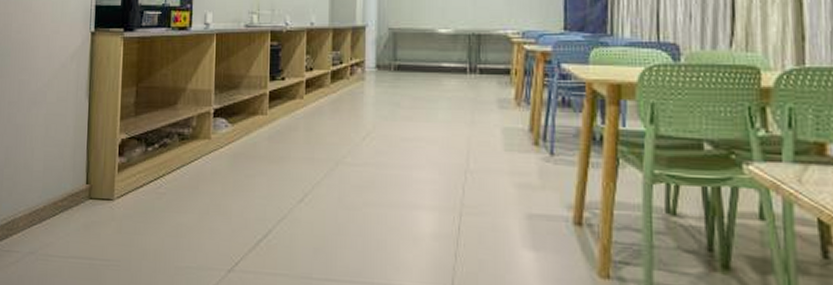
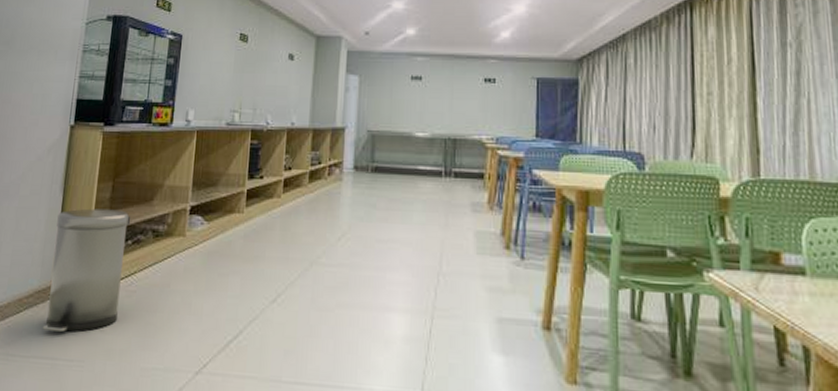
pedal bin: none [78,113,156,234] -> present [42,208,131,333]

